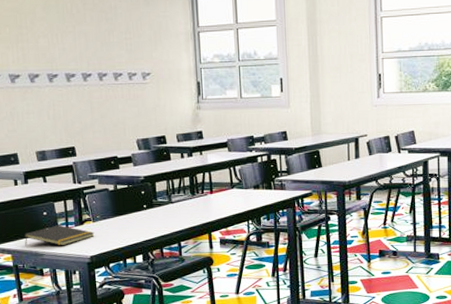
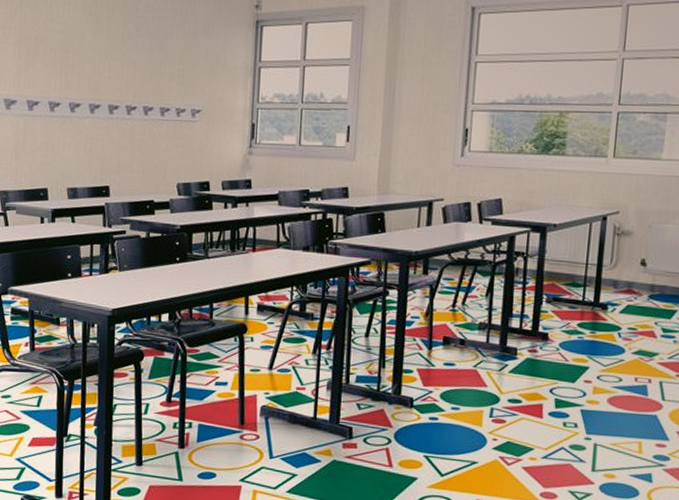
notepad: present [24,225,95,247] -> none [44,270,120,295]

